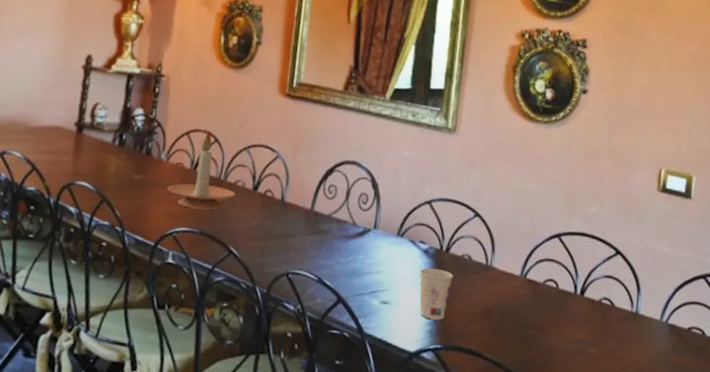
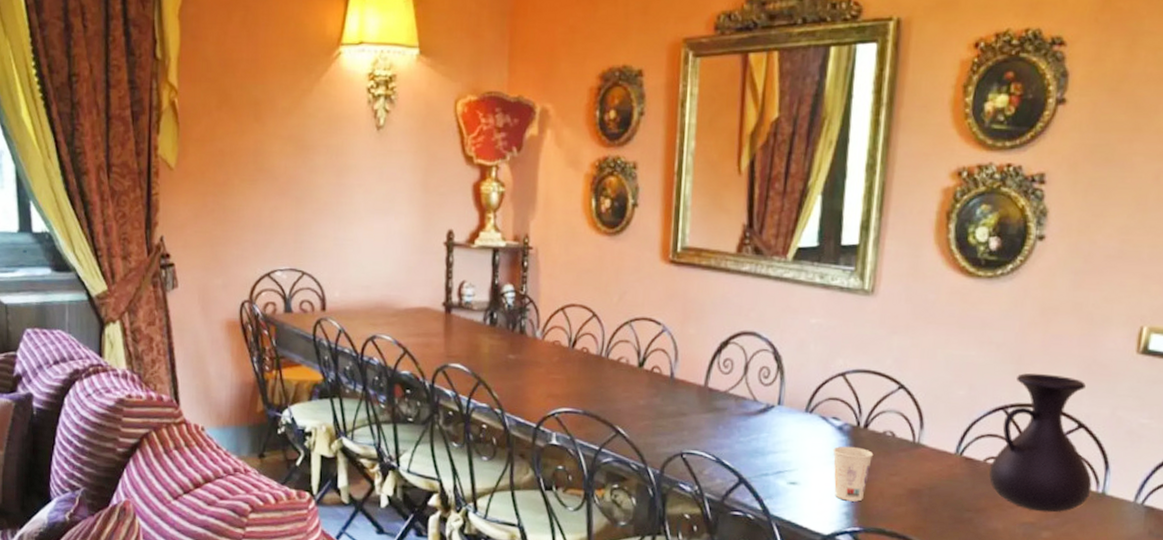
candle holder: present [167,130,236,210] -> none [545,305,619,389]
vase: none [548,205,628,330] -> present [989,373,1092,513]

